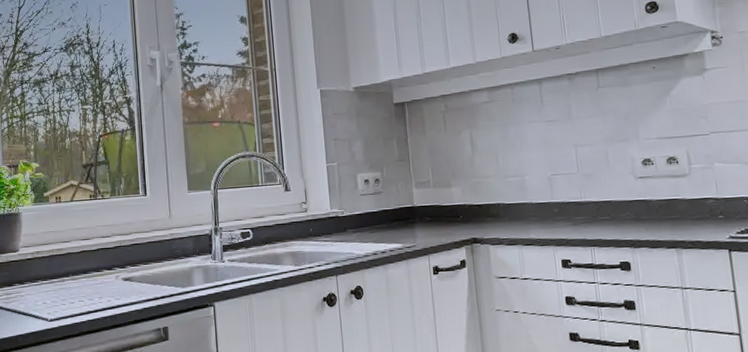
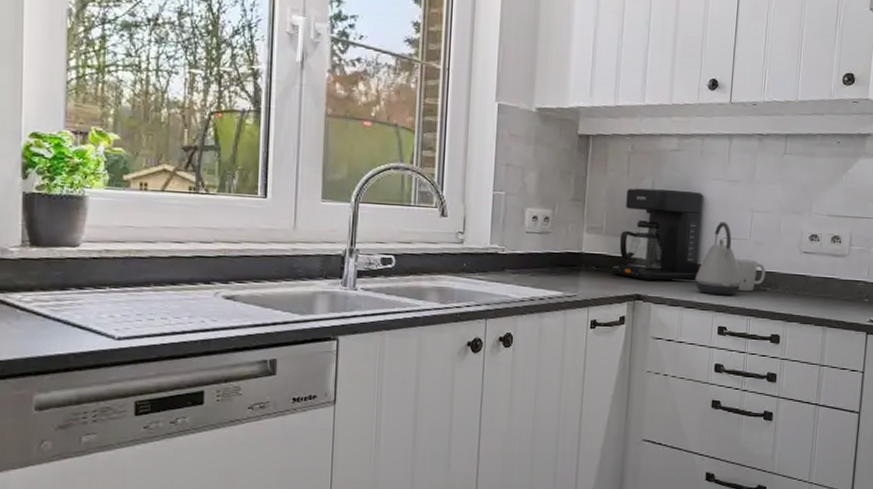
coffee maker: none [444,136,531,225] -> present [611,188,704,282]
kettle: none [528,160,578,231] -> present [695,222,742,296]
mug: none [567,191,602,224] -> present [735,258,766,292]

